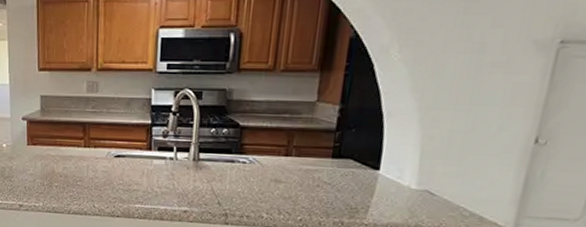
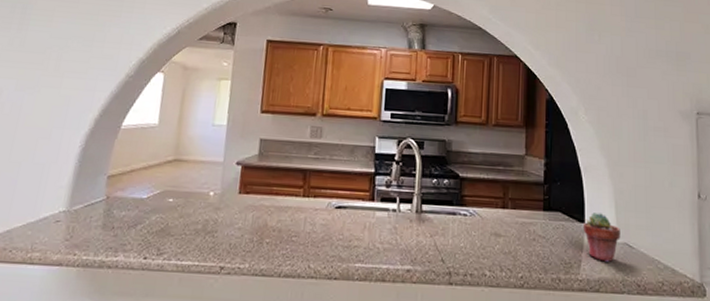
potted succulent: none [376,160,423,208] -> present [582,213,621,262]

